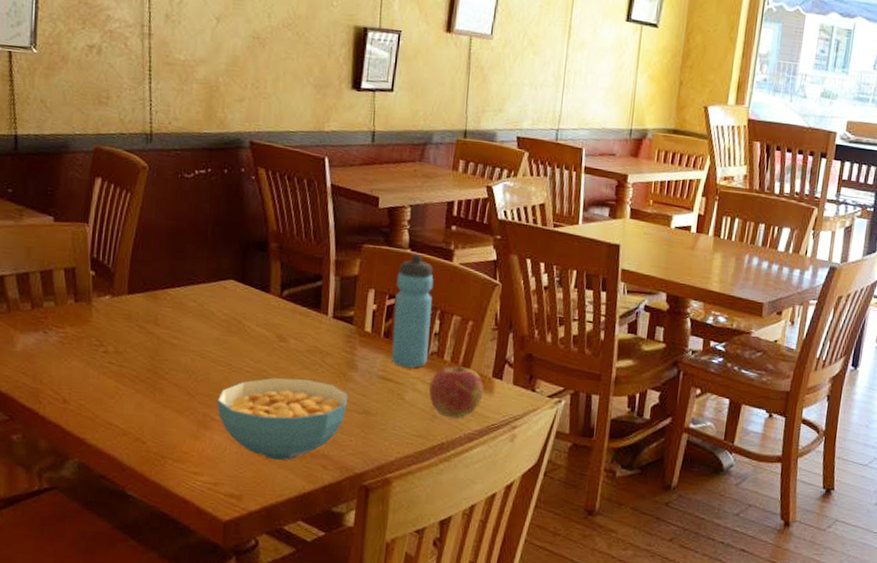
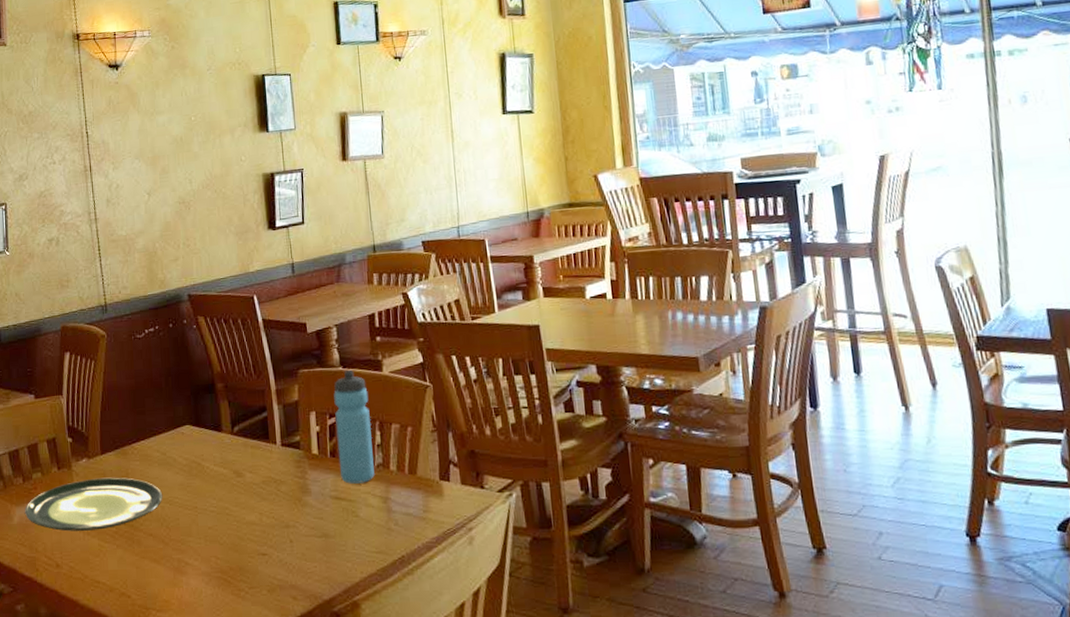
plate: none [31,317,195,372] -> present [25,477,163,531]
cereal bowl: present [216,377,348,461] -> none [188,510,307,597]
apple: present [429,361,484,418] -> none [381,469,434,529]

